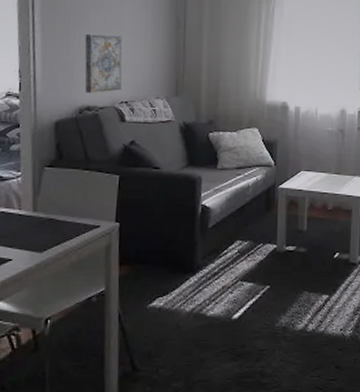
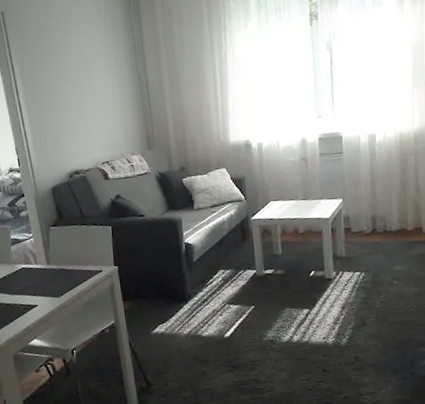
wall art: present [84,33,122,93] -> none [63,104,101,159]

